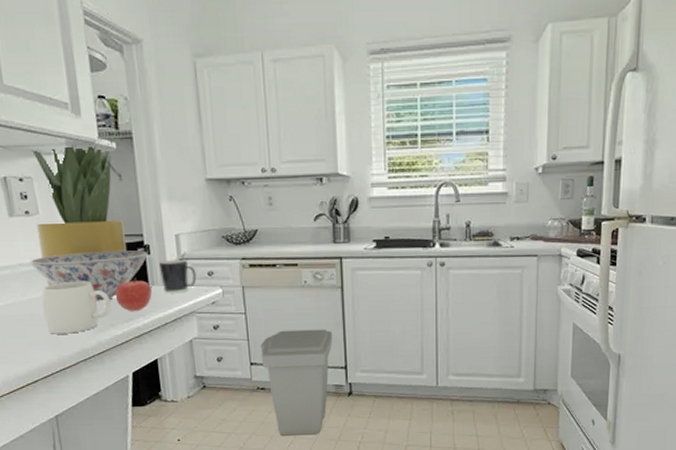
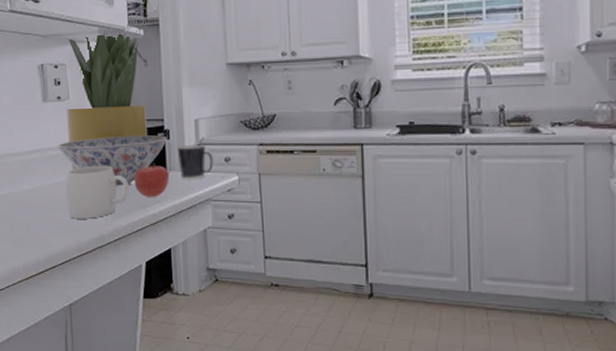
trash can: present [260,329,333,436] -> none [275,221,353,340]

